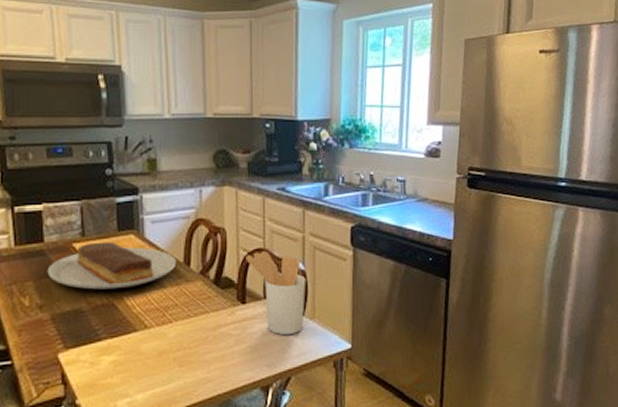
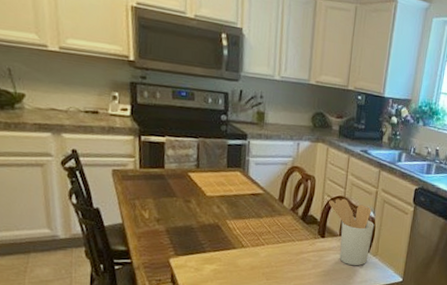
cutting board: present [47,241,177,290] -> none [165,174,273,215]

